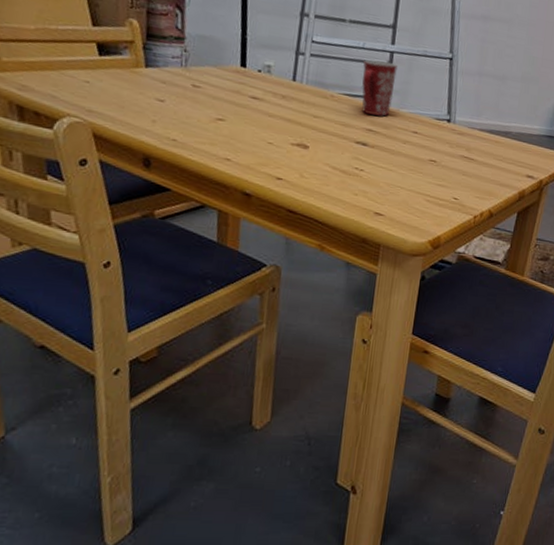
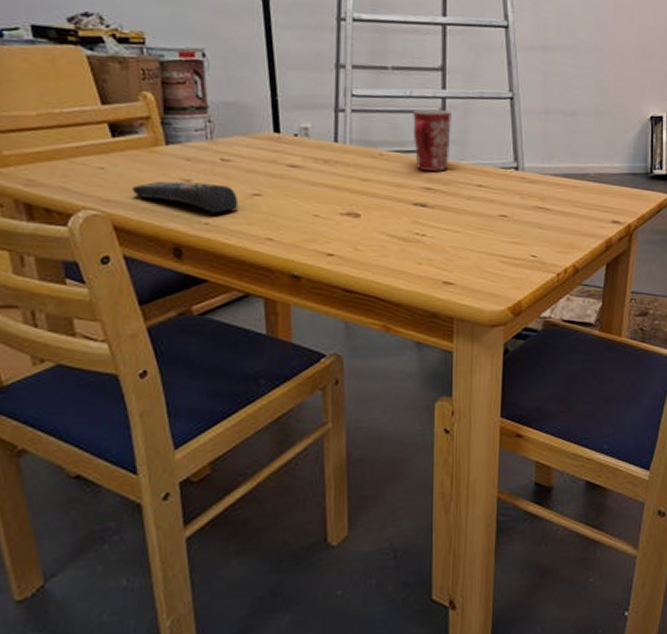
remote control: none [112,98,204,132] -> present [132,181,239,214]

